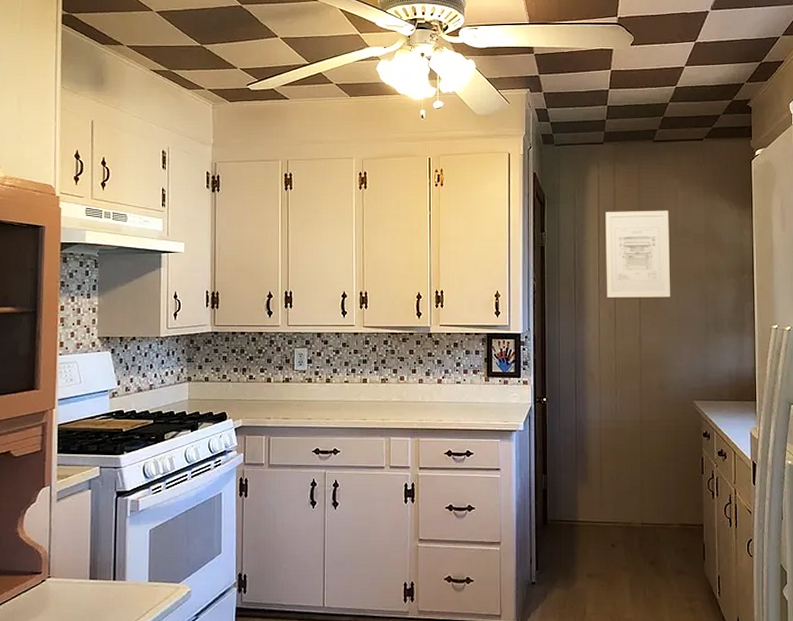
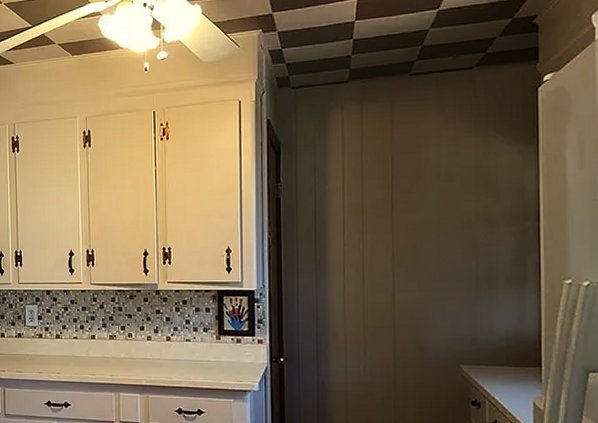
wall art: present [605,210,670,298] -> none [351,152,431,251]

